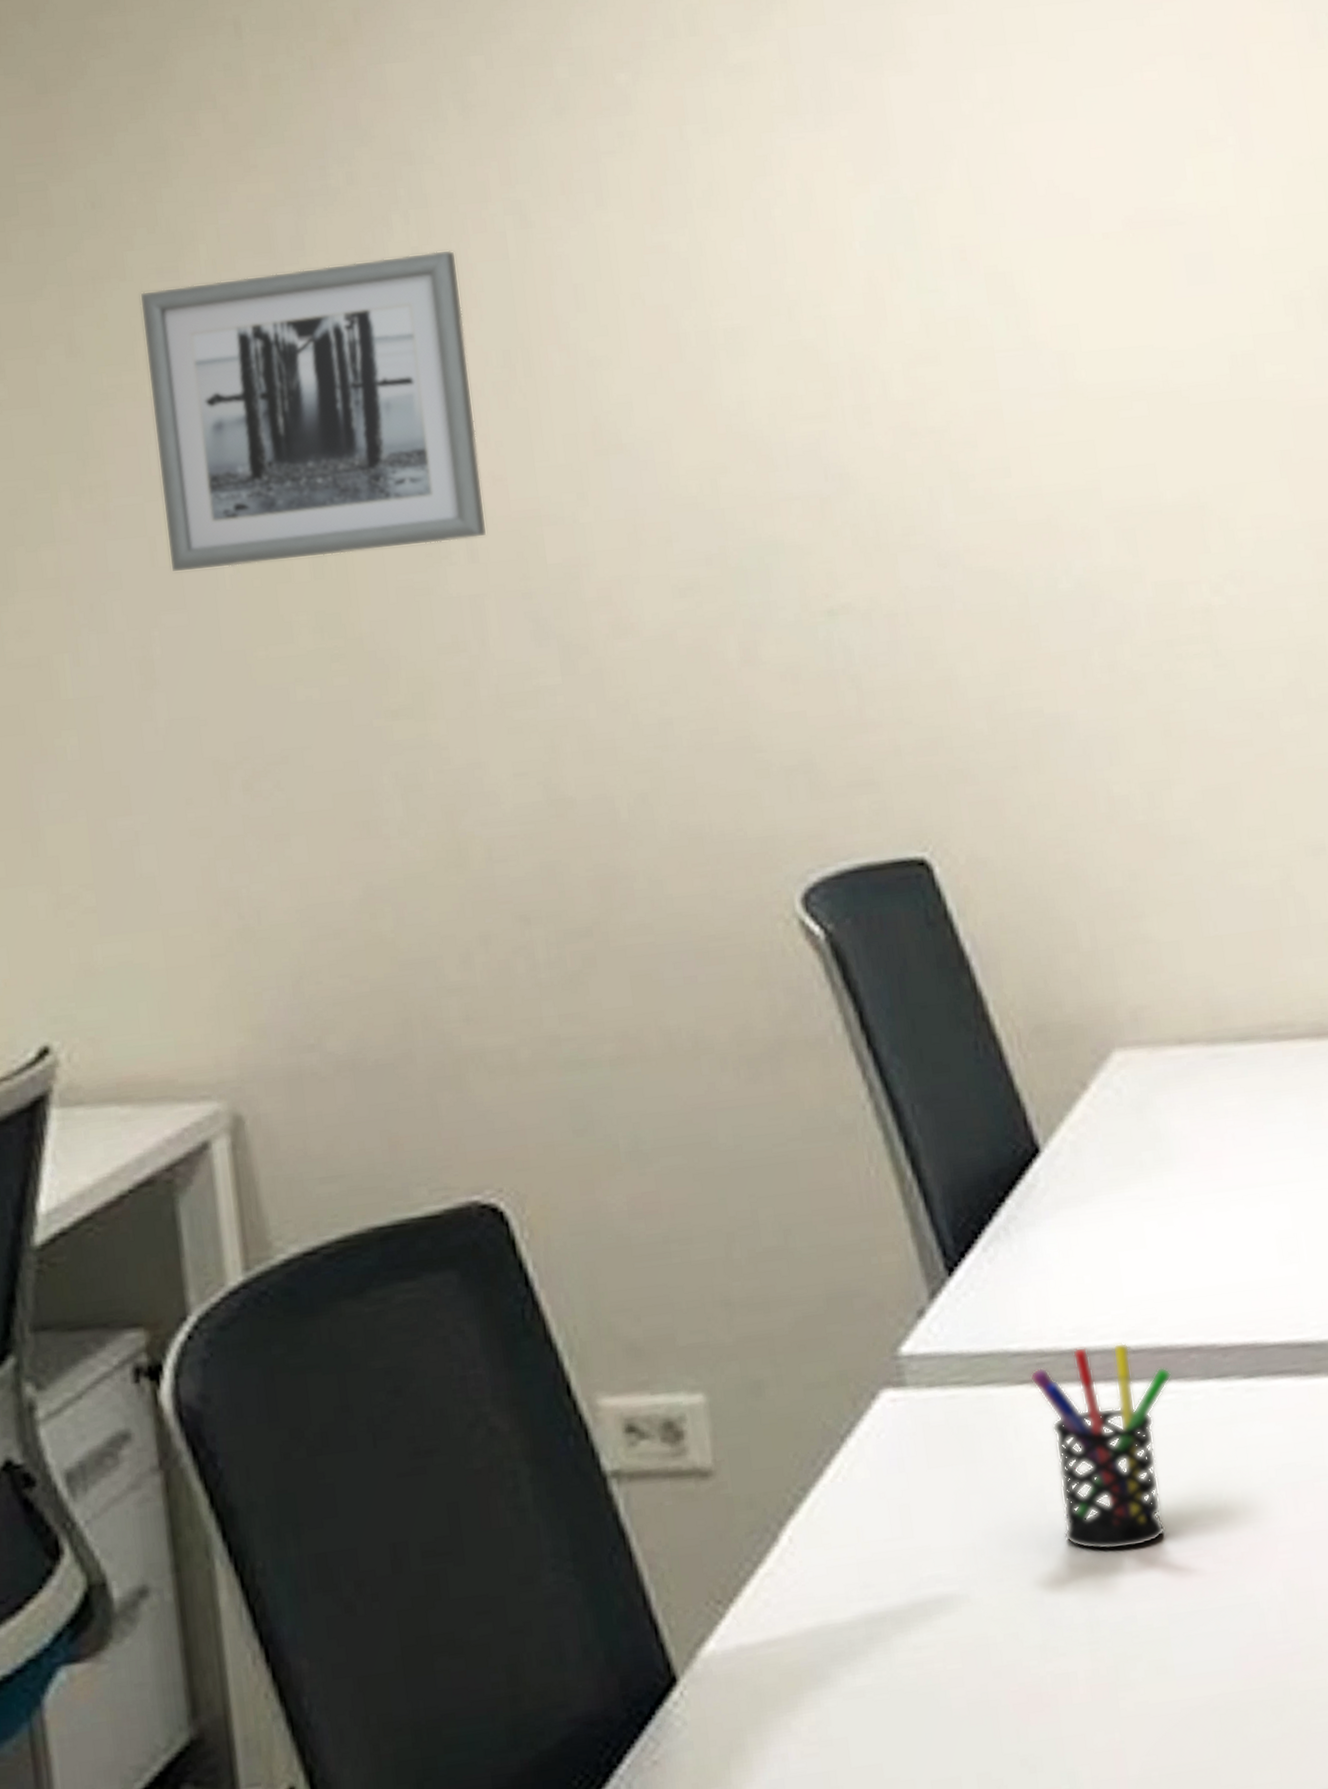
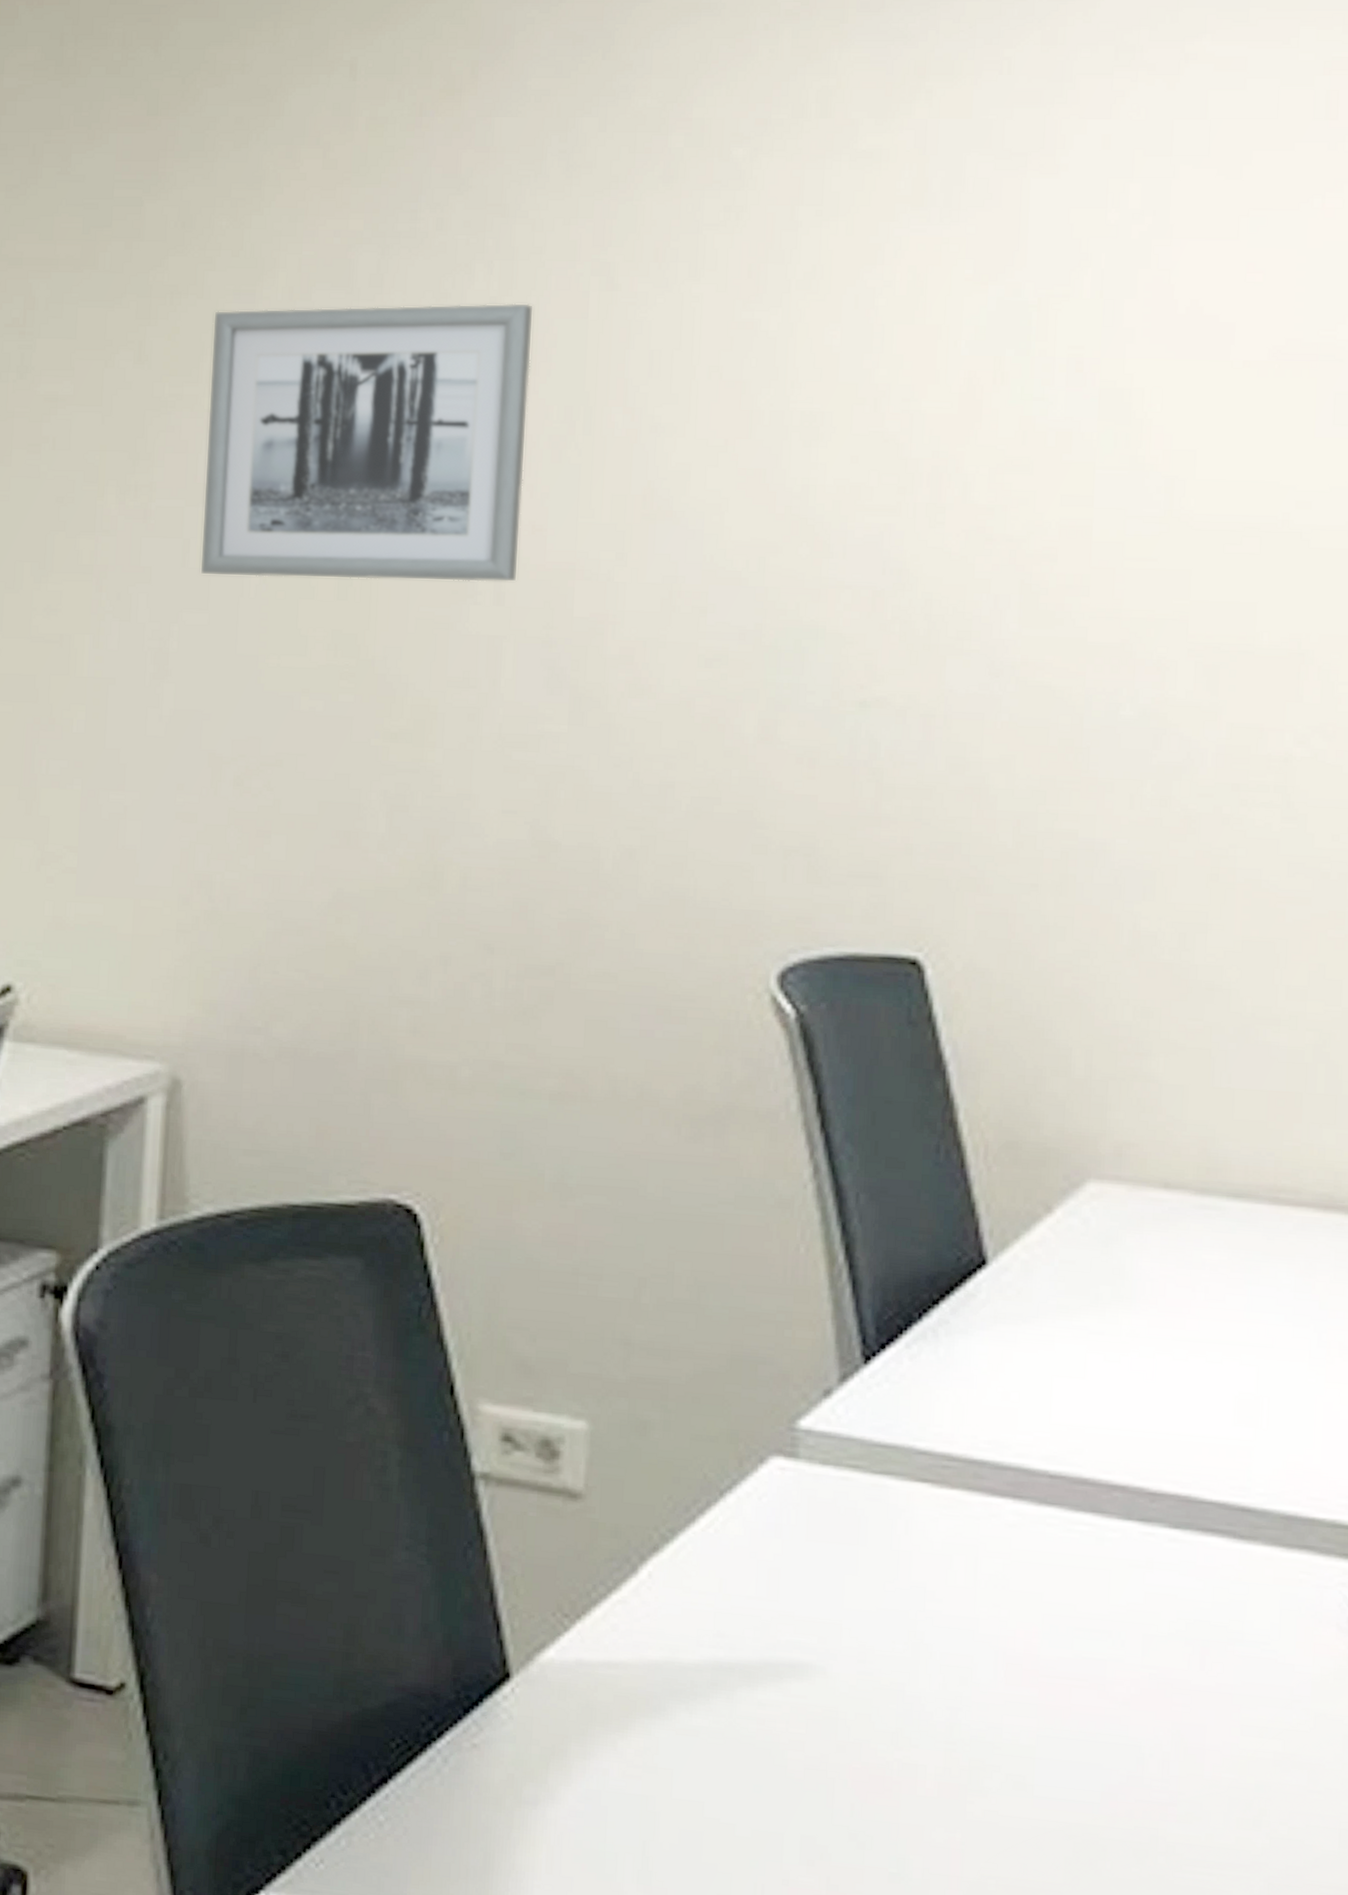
pen holder: present [1030,1342,1172,1551] -> none [933,1459,1089,1664]

